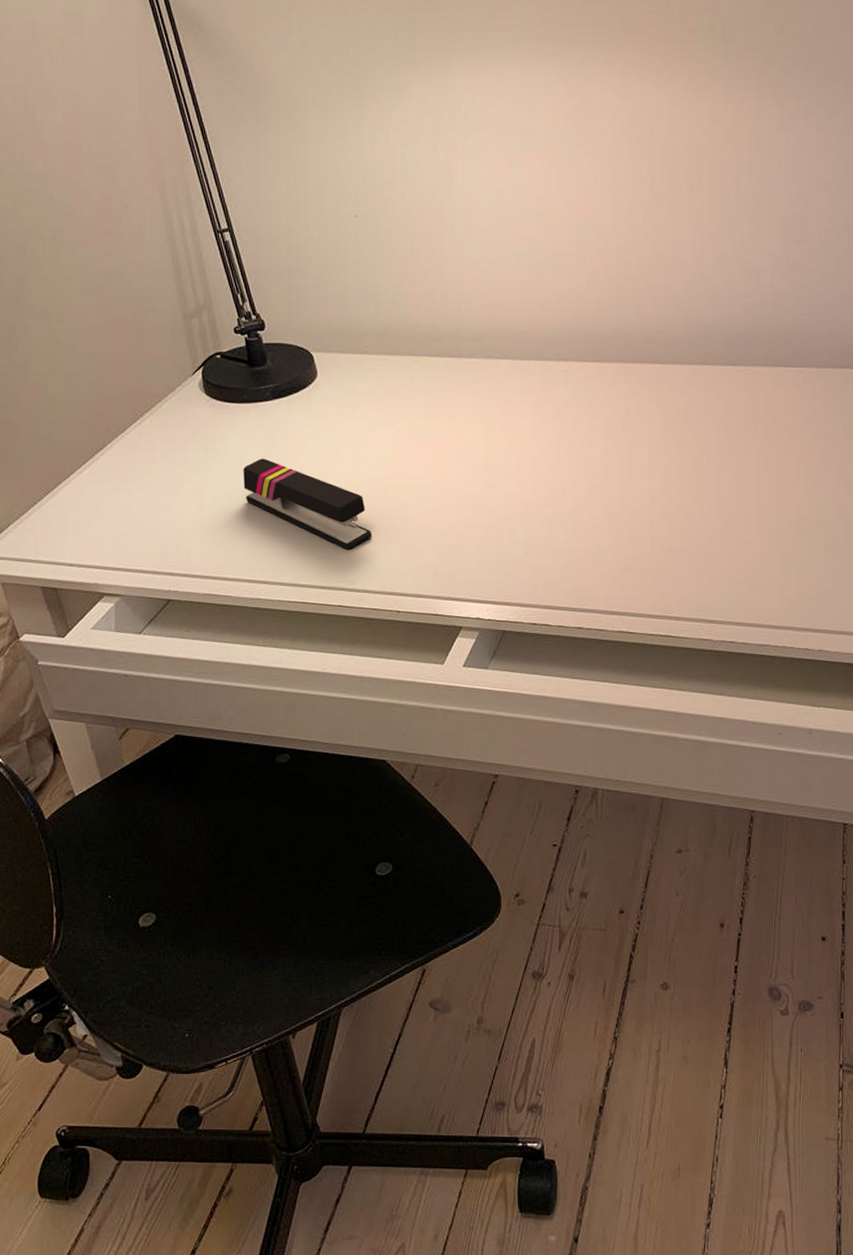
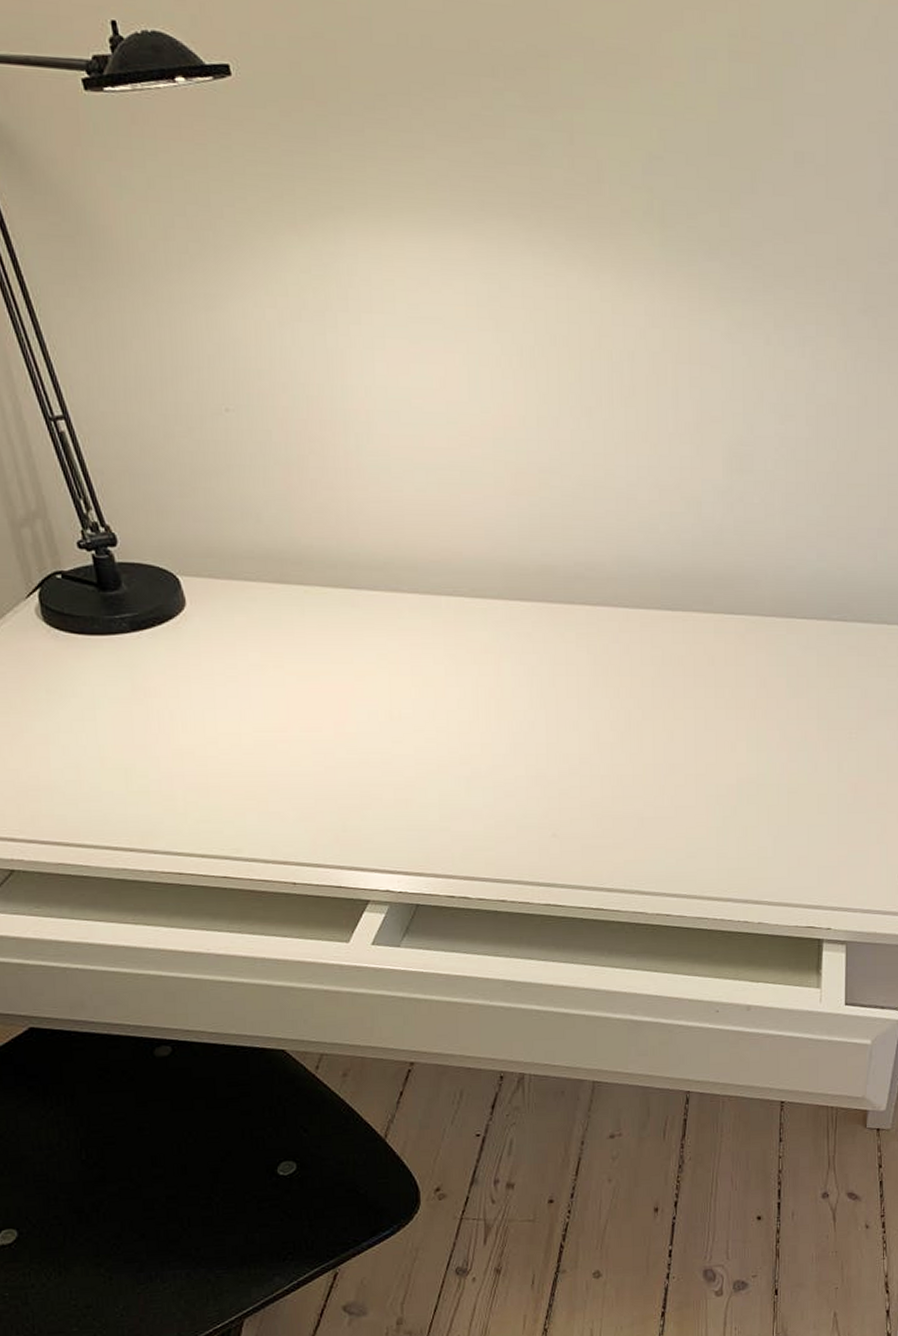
stapler: present [243,458,373,550] -> none [98,703,261,812]

